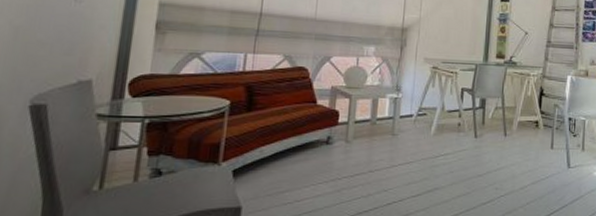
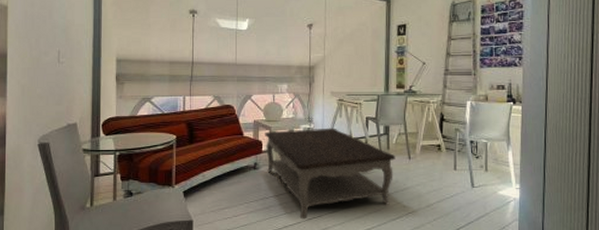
coffee table: none [342,98,491,205] -> present [265,128,396,220]

